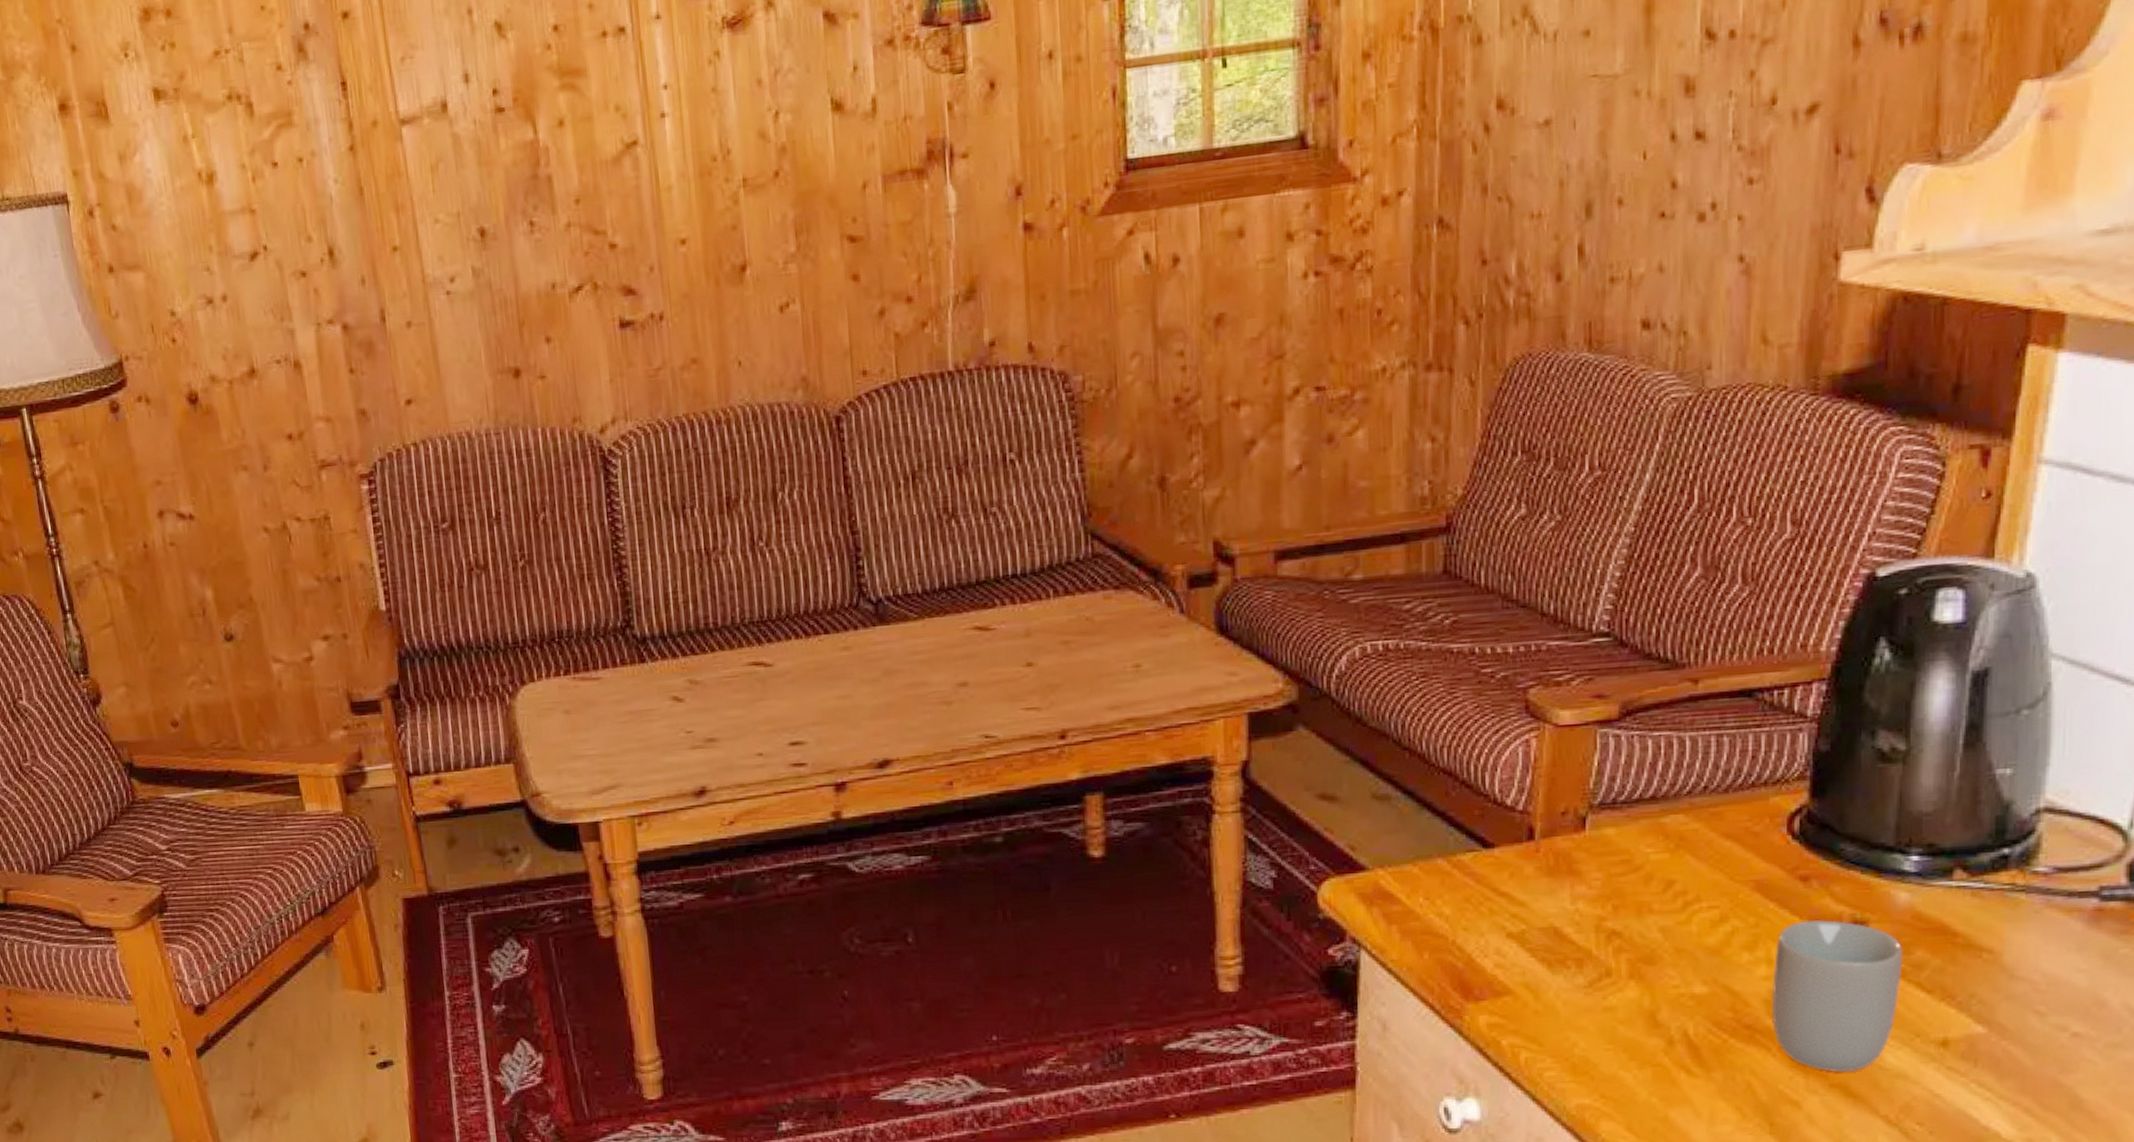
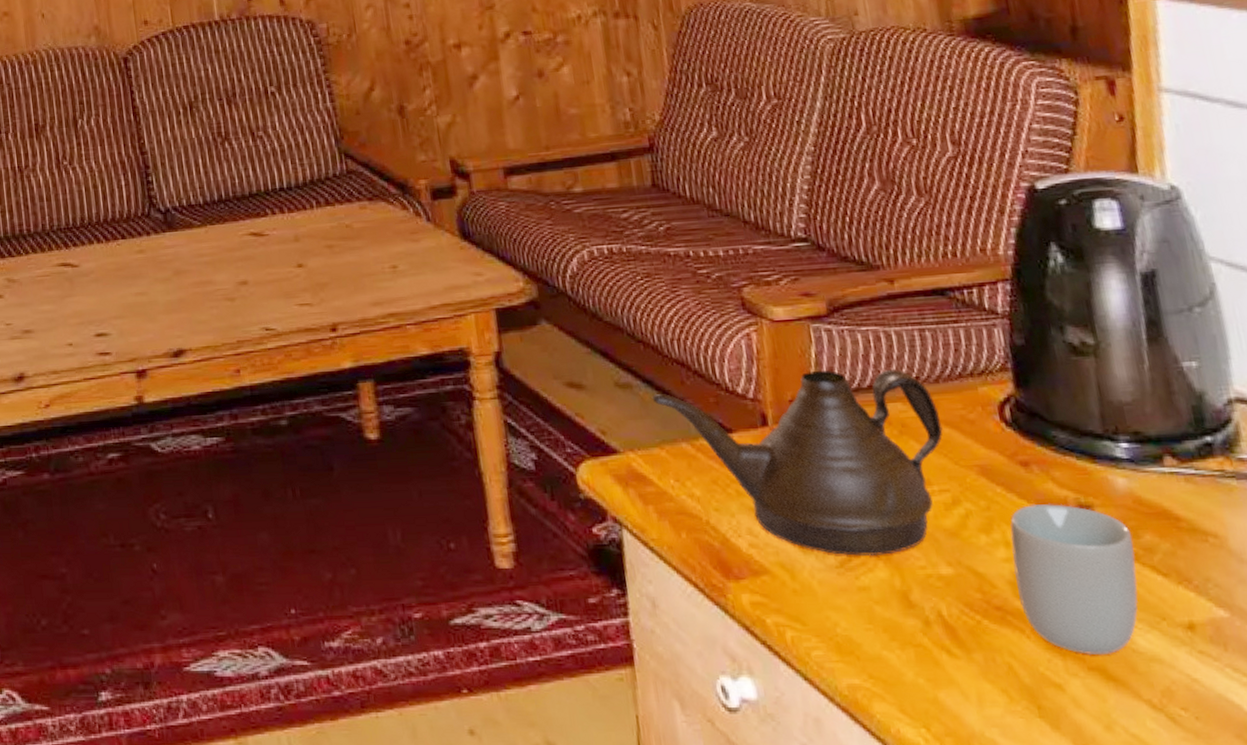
teapot: none [1411,779,1723,976] -> present [652,370,943,557]

